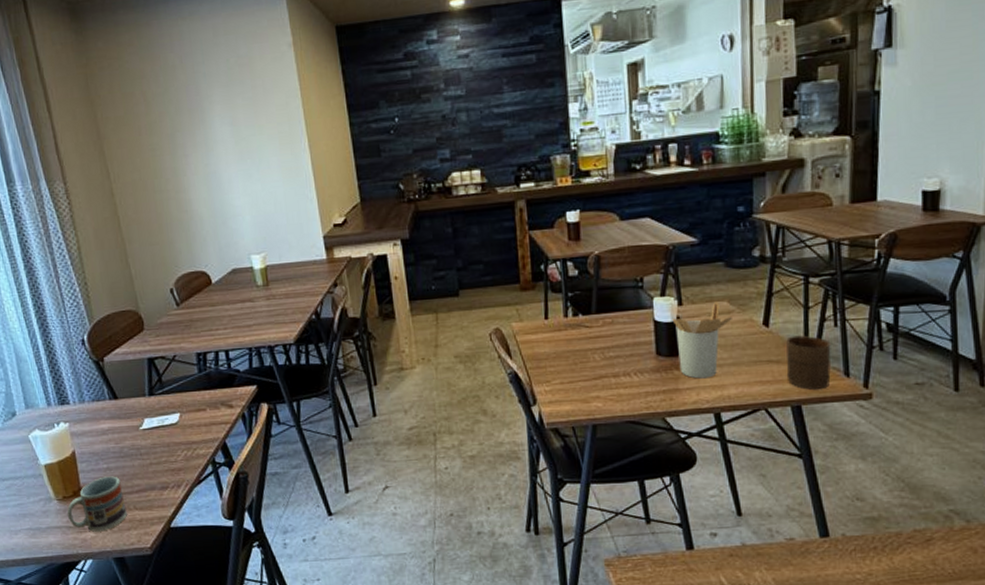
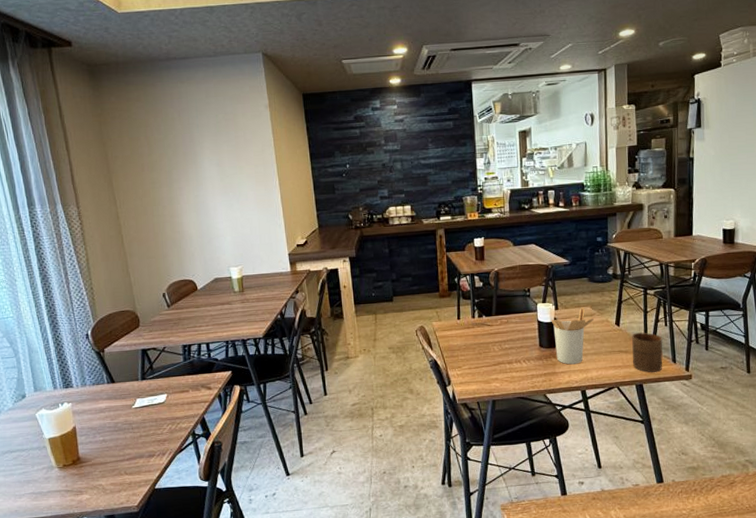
cup: present [67,476,127,532] -> none [66,447,118,494]

